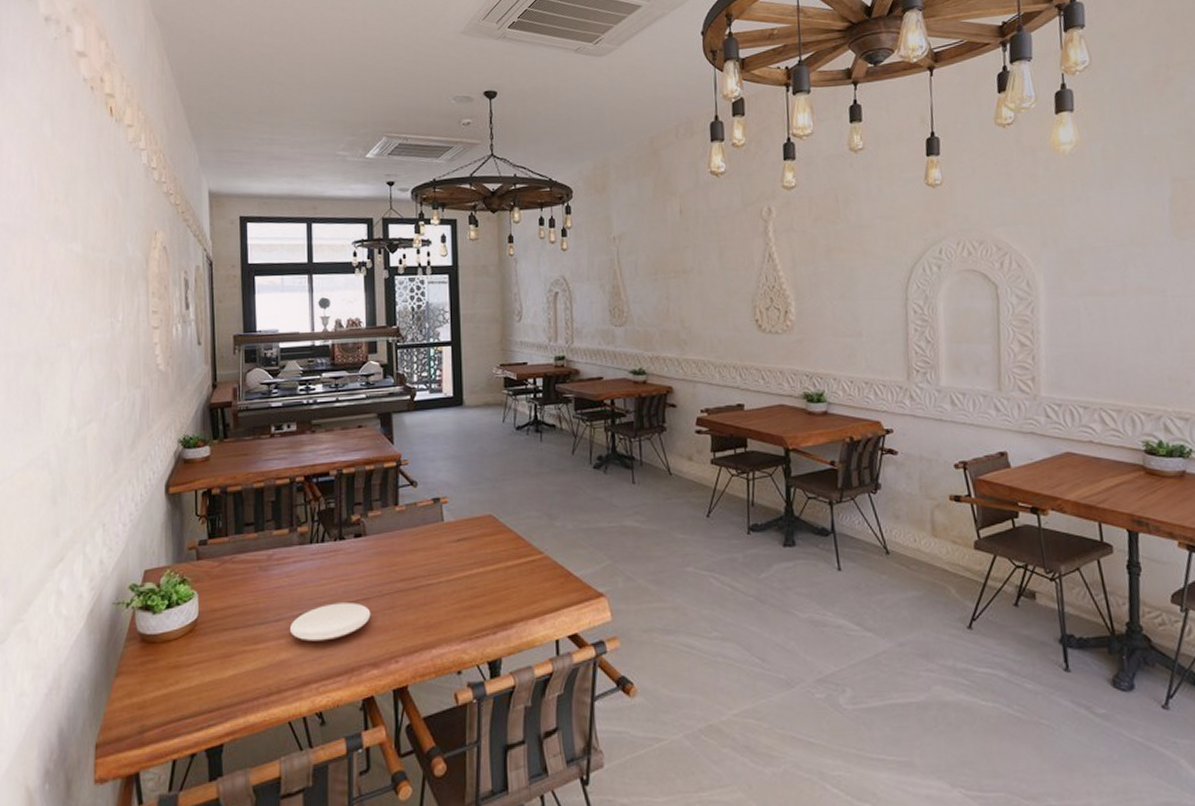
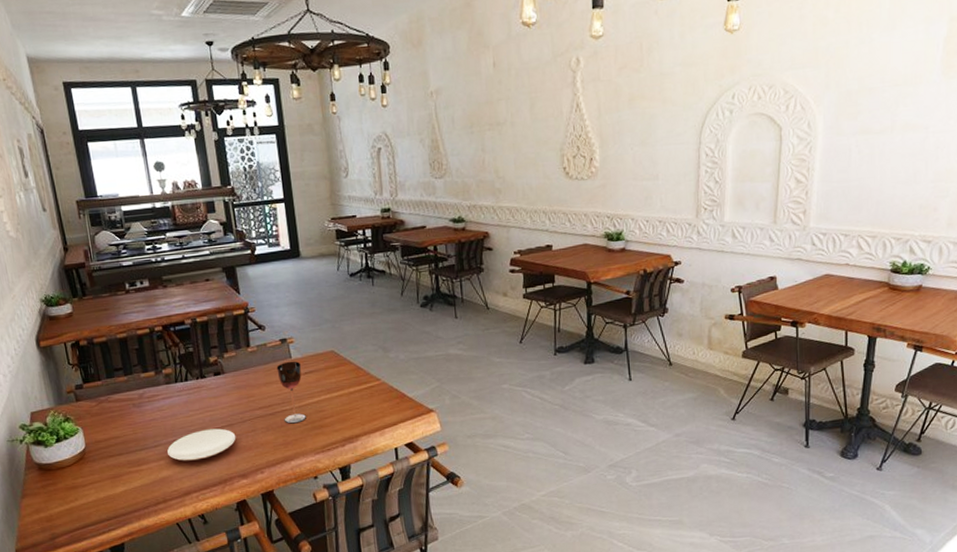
wineglass: none [426,525,454,602] -> present [276,361,306,424]

